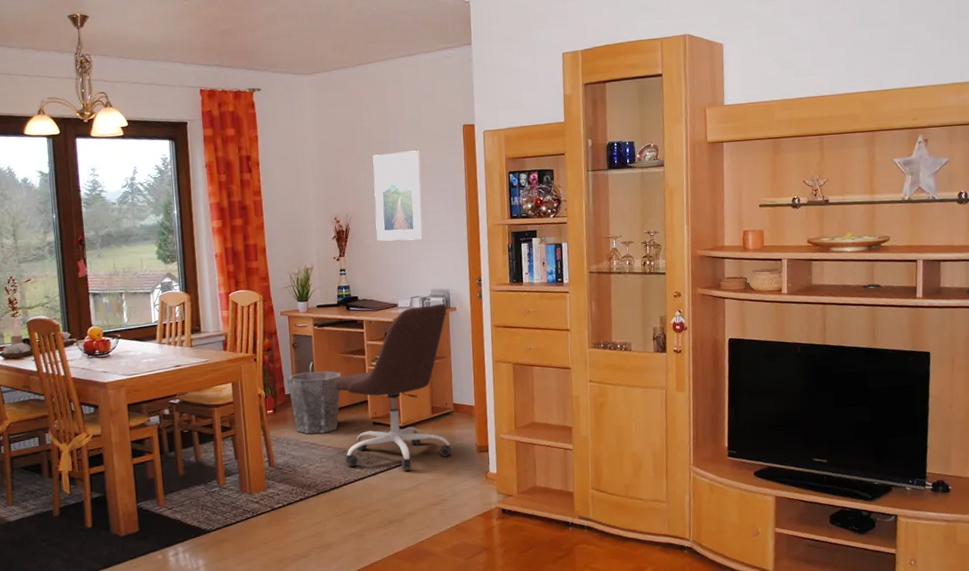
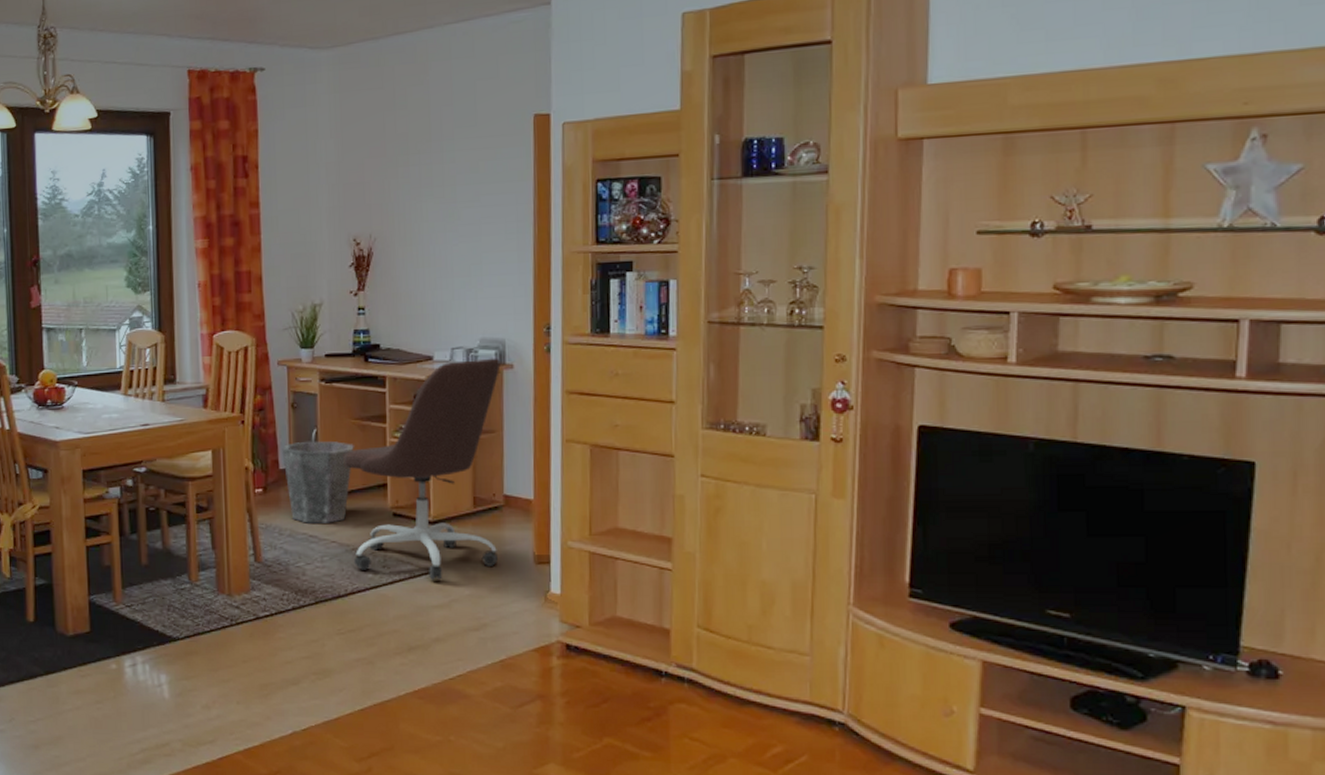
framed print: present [373,150,424,241] -> none [408,149,473,271]

